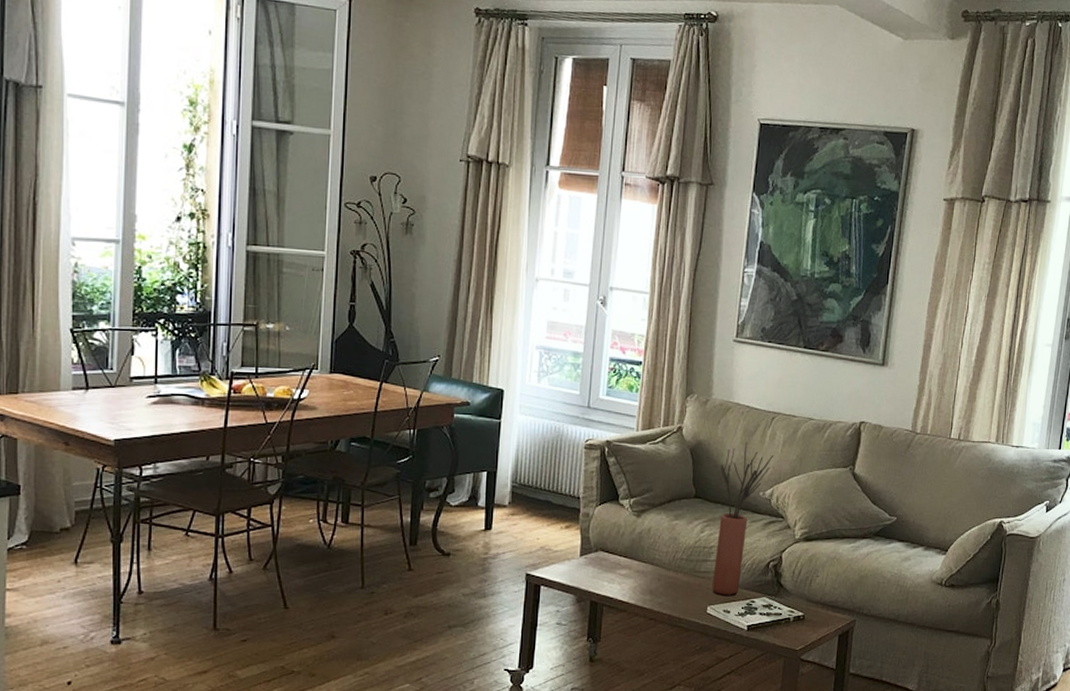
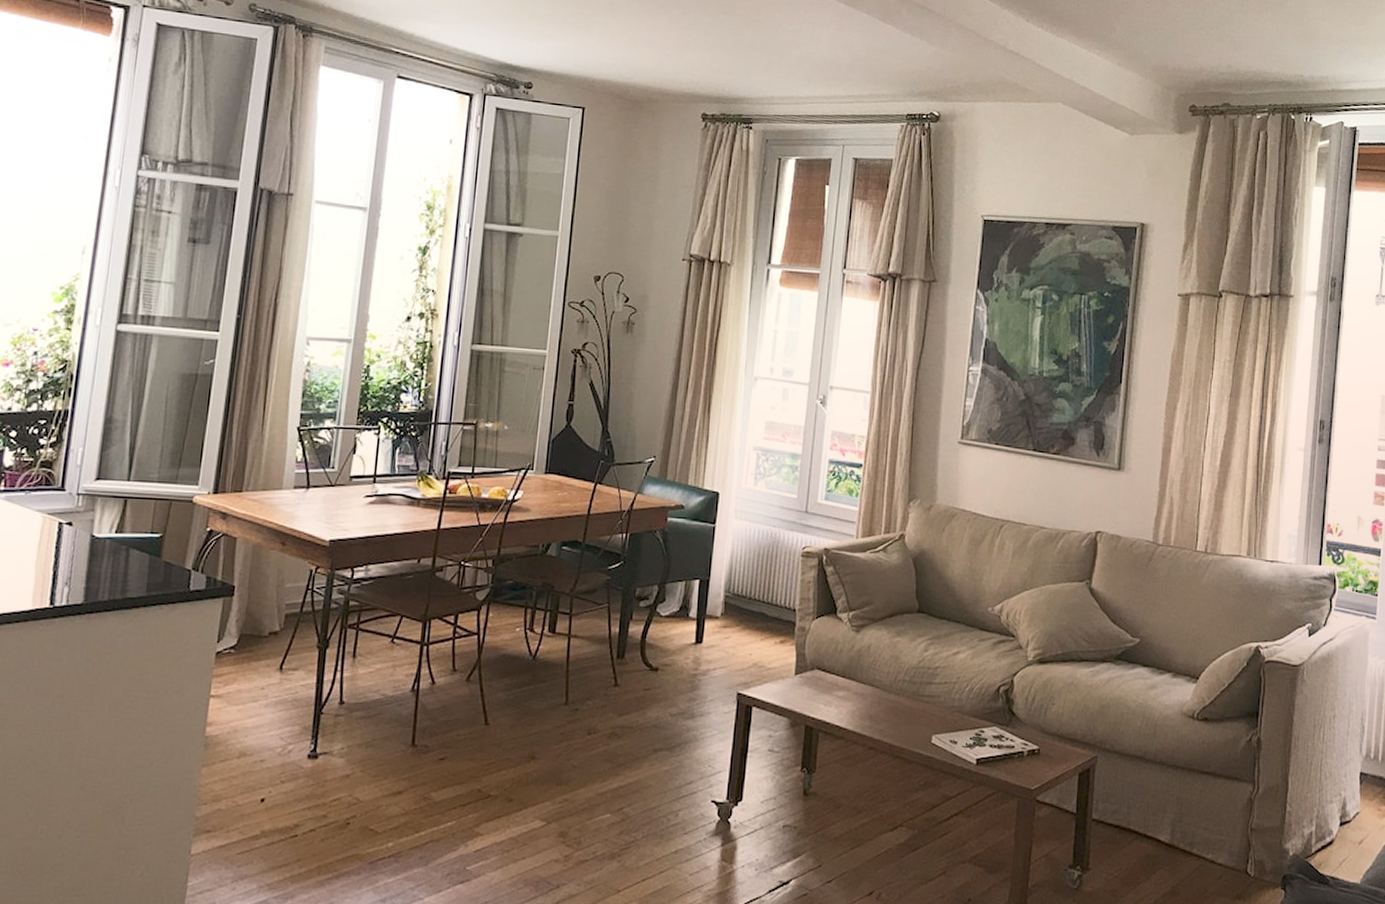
vase: present [712,441,773,597] -> none [937,551,1002,725]

